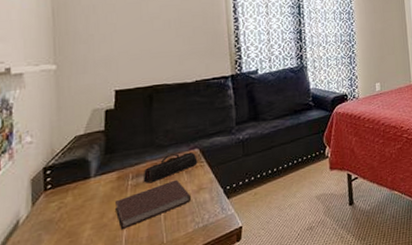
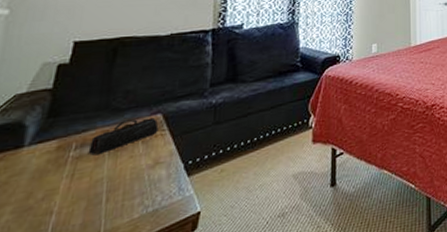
notebook: present [114,179,191,230] -> none [46,151,143,215]

